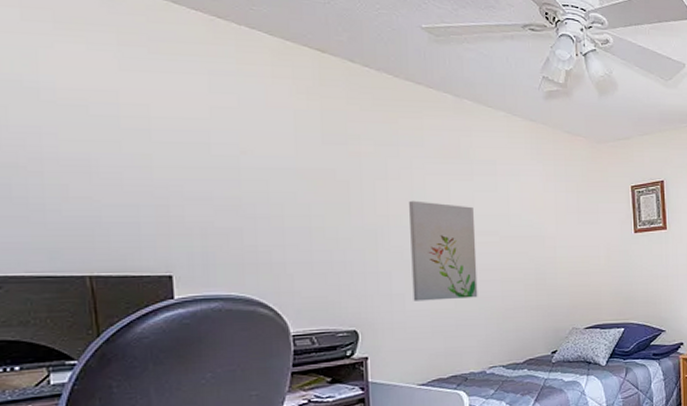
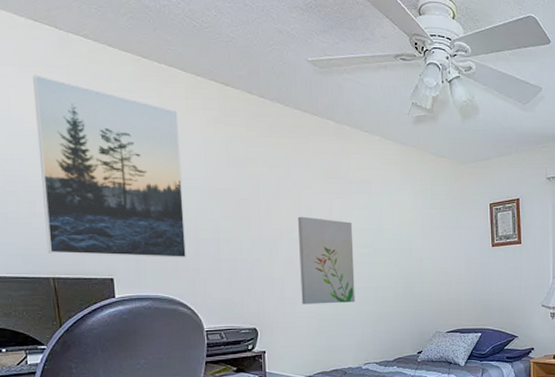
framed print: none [71,33,270,251] -> present [33,74,187,259]

